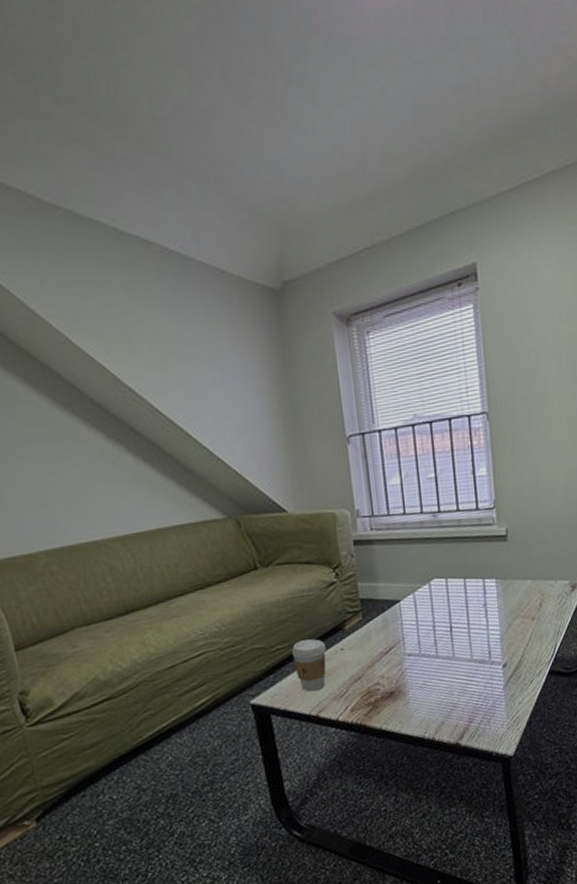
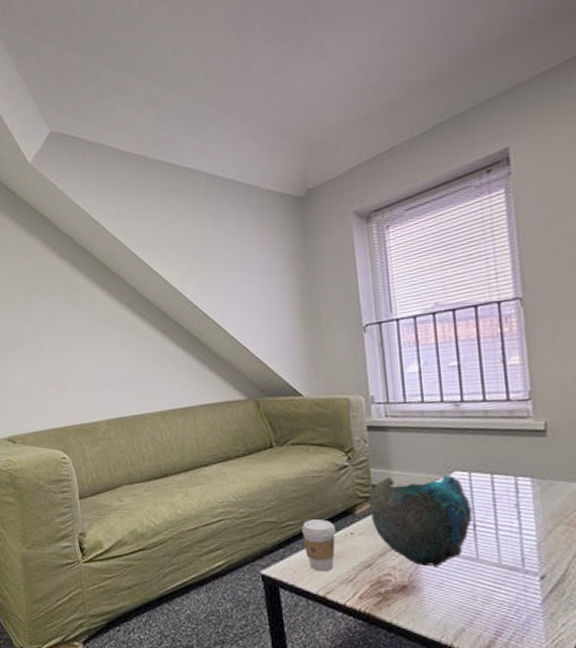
decorative bowl: none [357,582,449,671] -> present [368,474,473,567]

